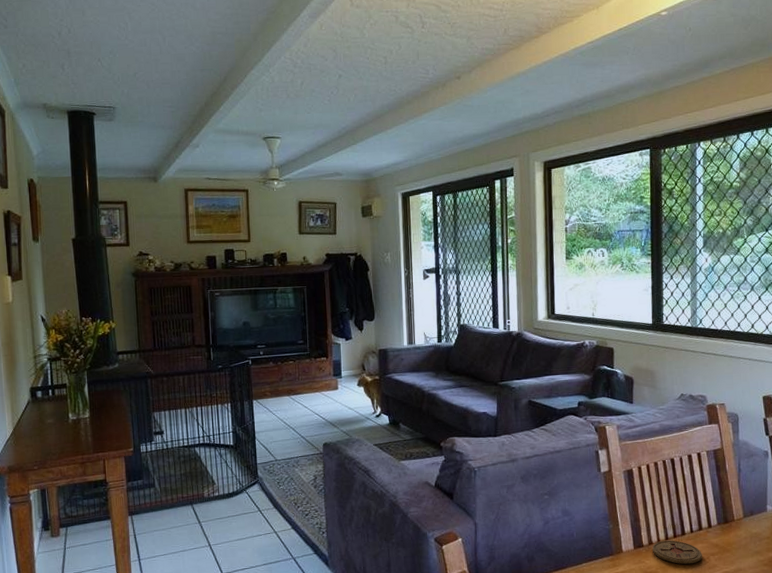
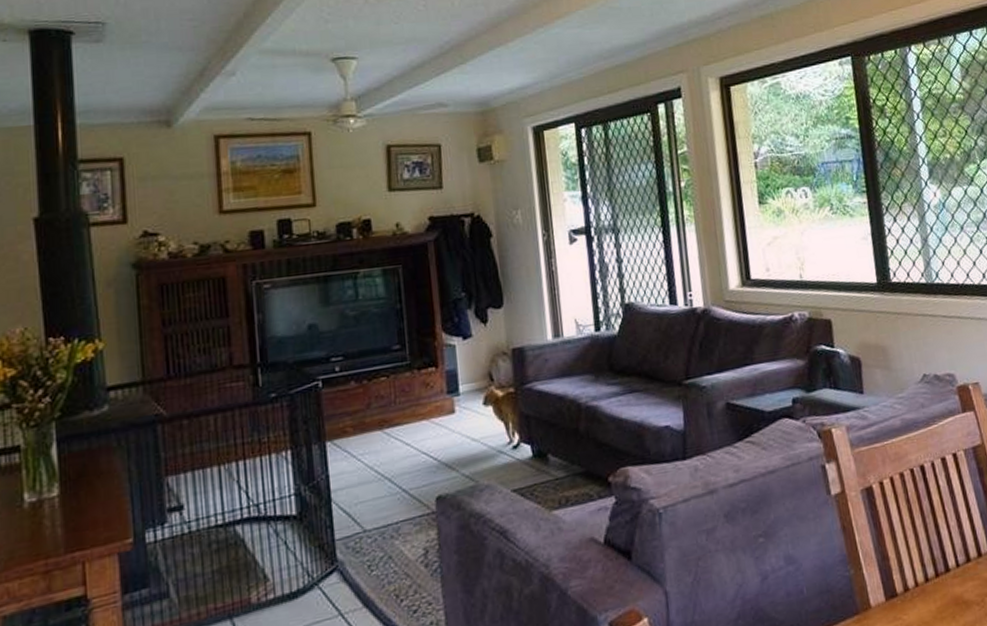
coaster: present [652,540,702,565] -> none [909,581,975,615]

